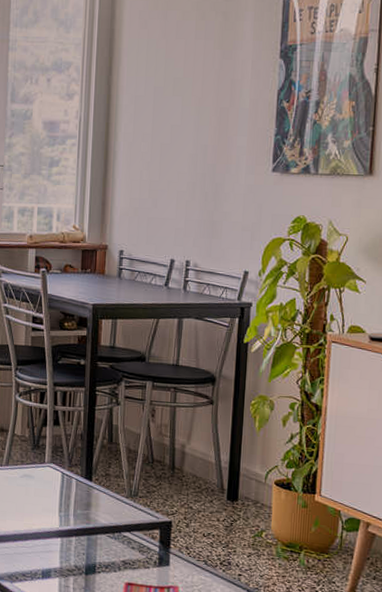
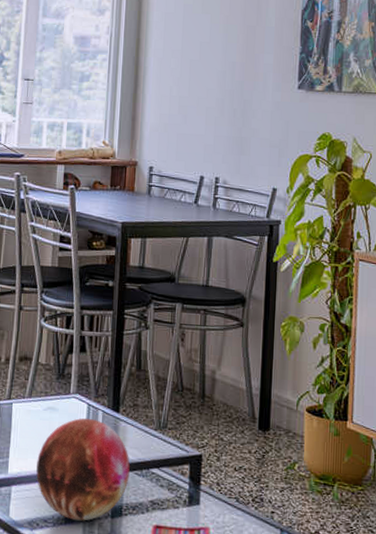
decorative orb: none [14,485,103,577] -> present [36,418,130,521]

